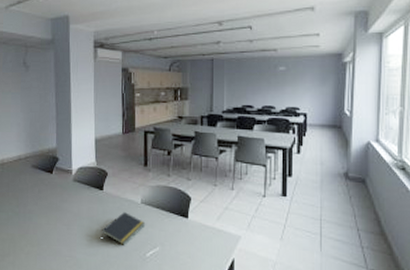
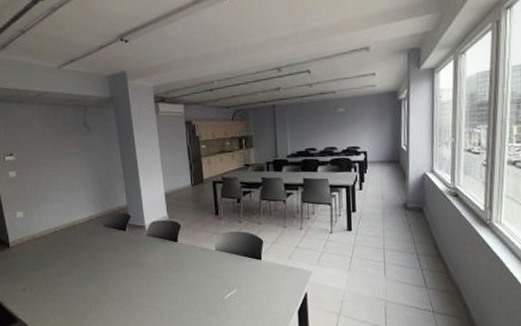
notepad: present [101,212,146,245] -> none [179,260,222,291]

